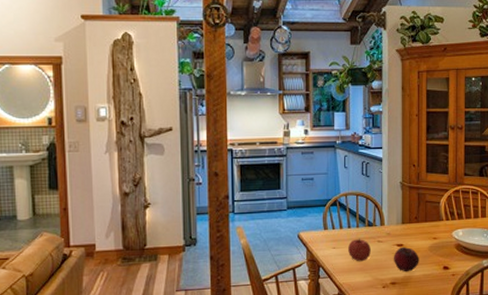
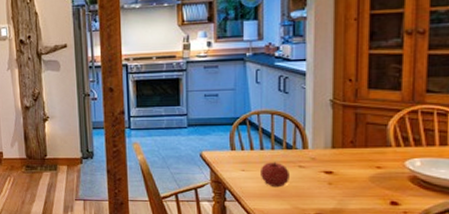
fruit: present [393,246,419,272] -> none [319,174,356,204]

